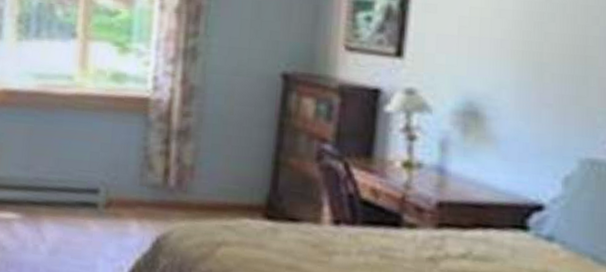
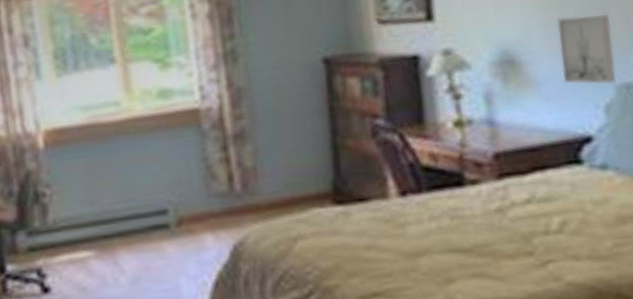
wall art: none [526,79,588,157] -> present [557,14,616,85]

